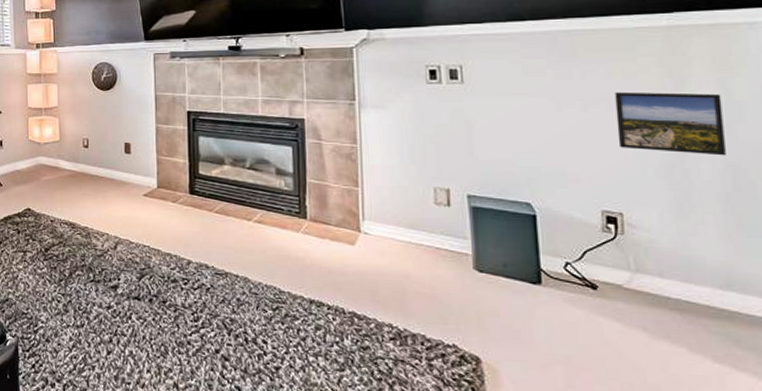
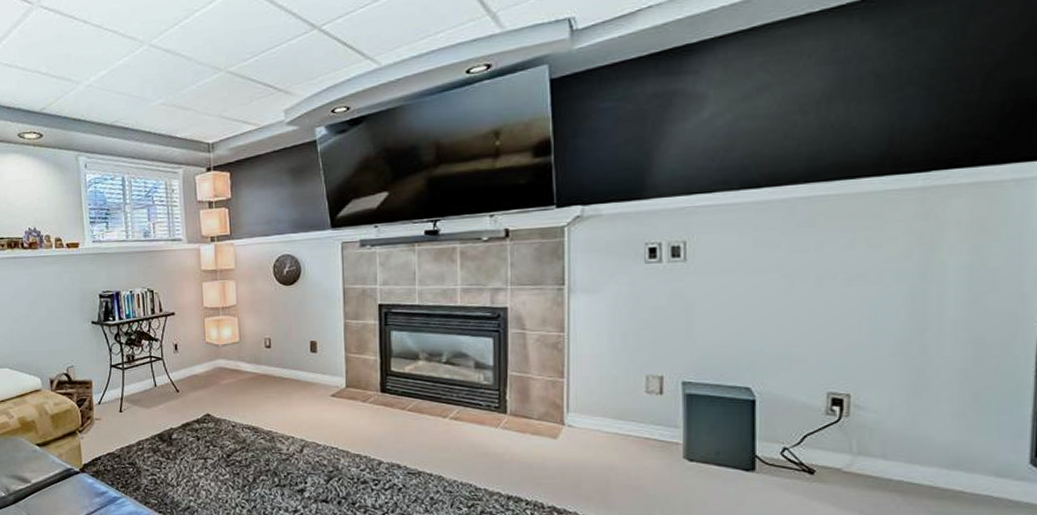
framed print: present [614,91,726,156] -> none [853,261,974,329]

